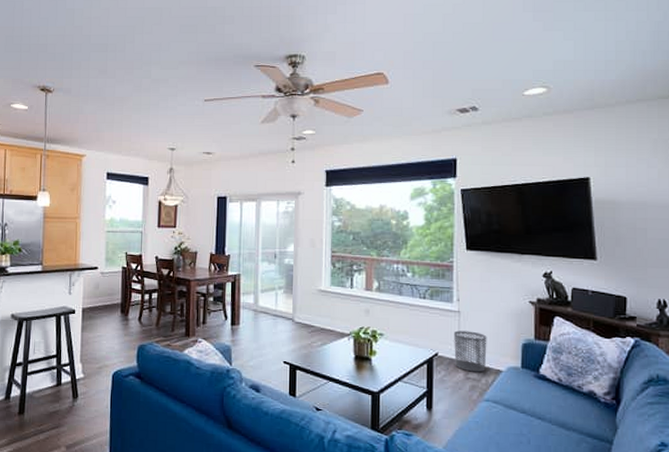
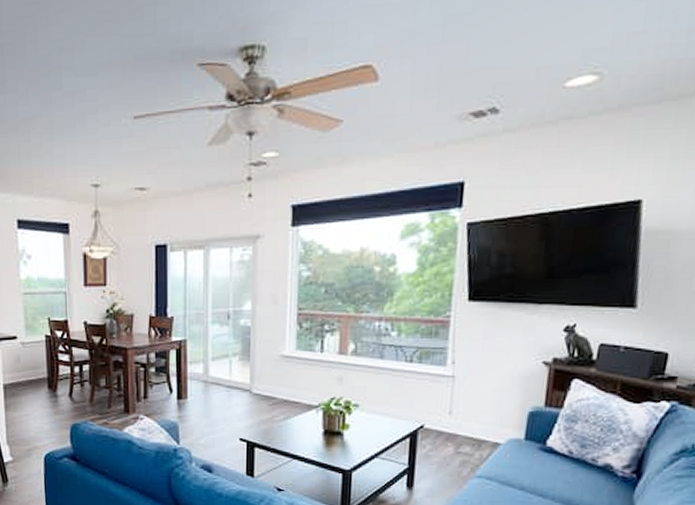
waste bin: present [454,330,487,373] -> none [444,399,486,446]

